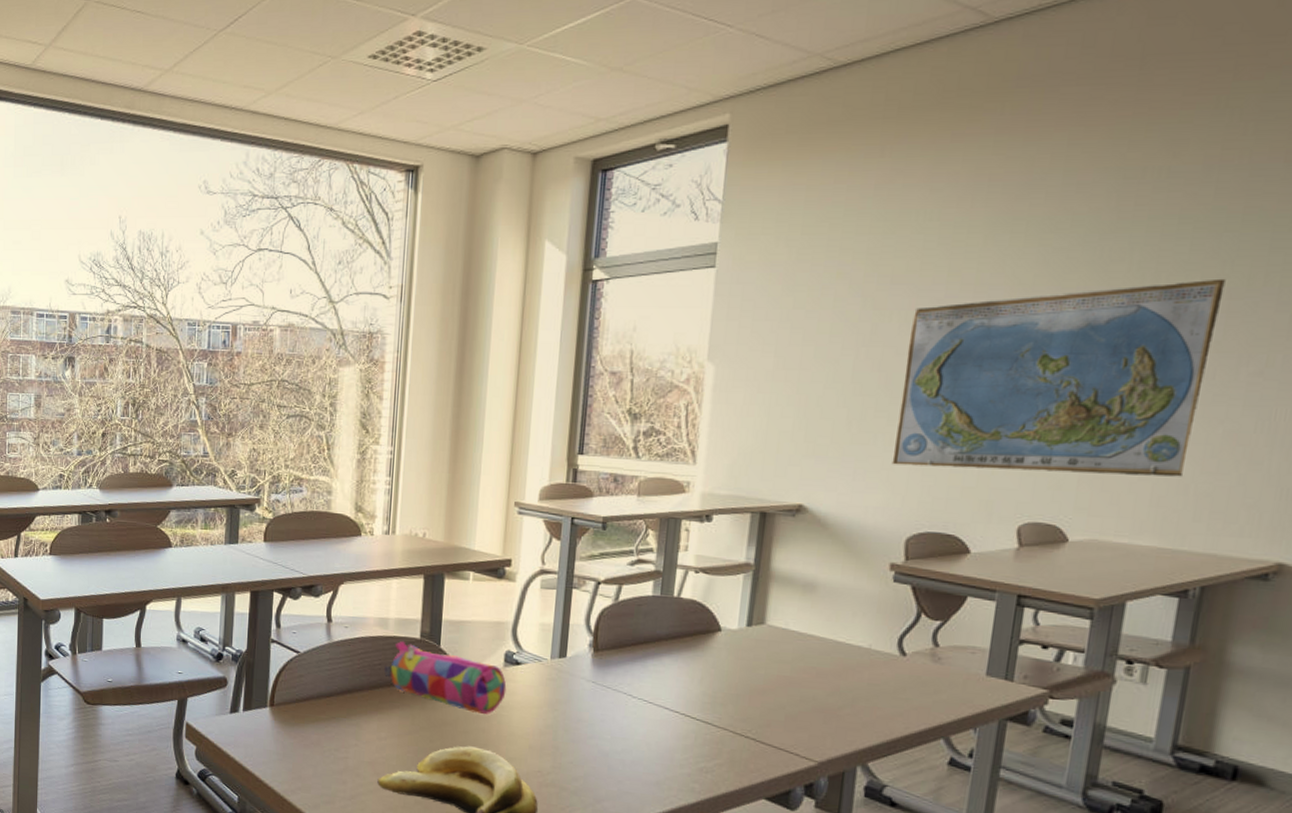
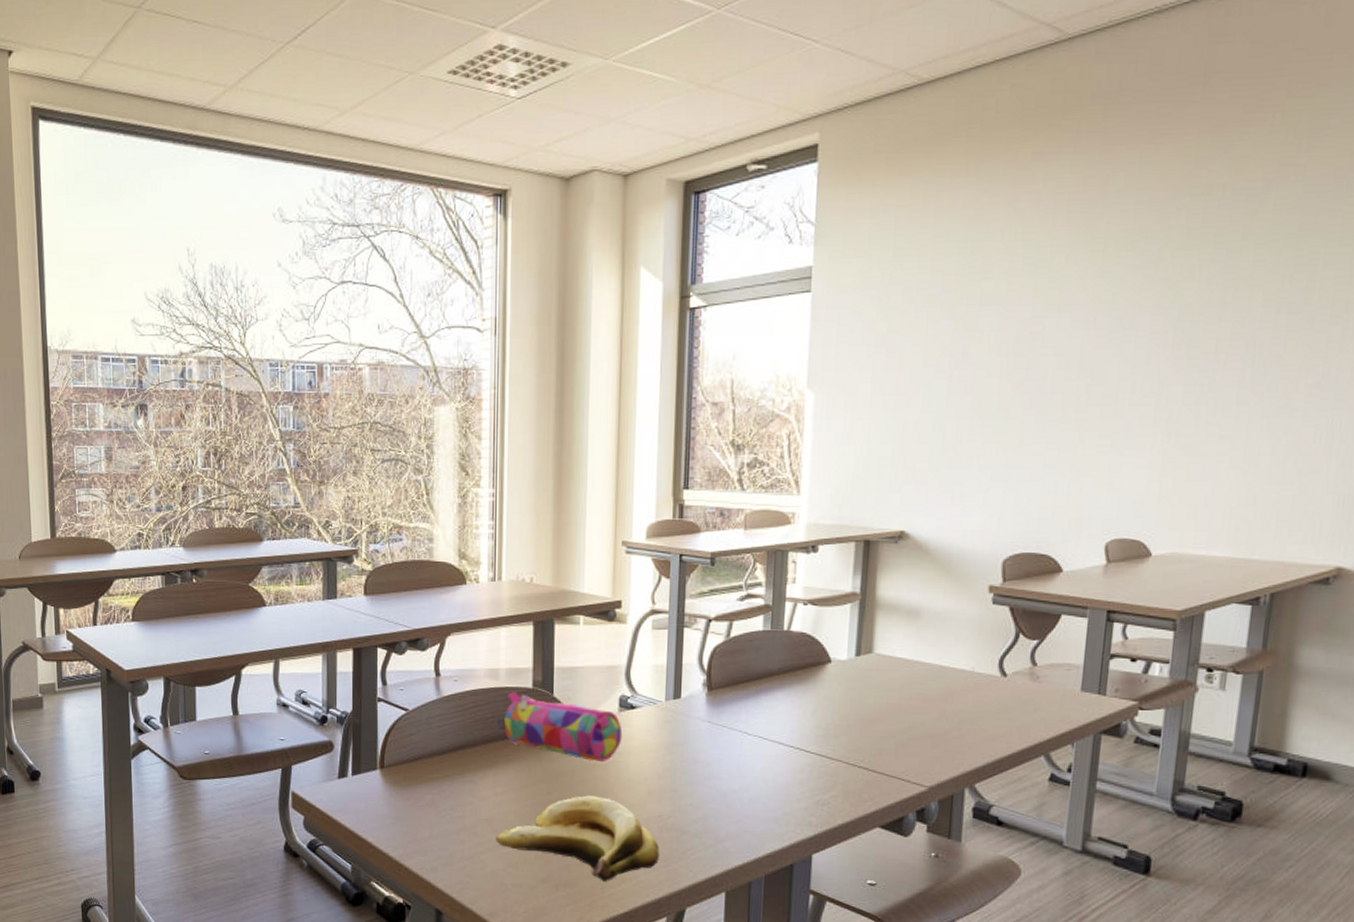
world map: present [891,278,1226,477] -> none [987,293,1285,488]

